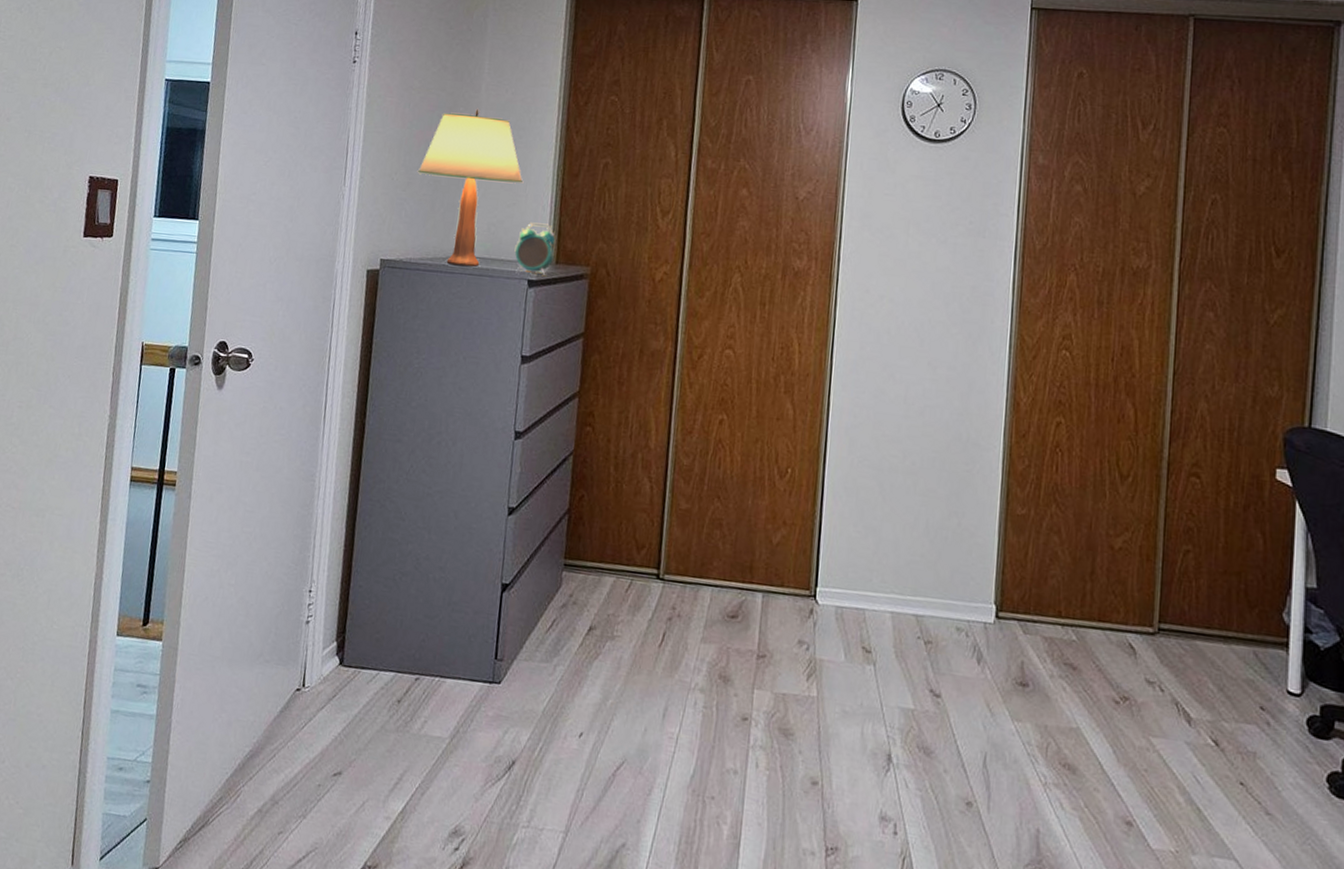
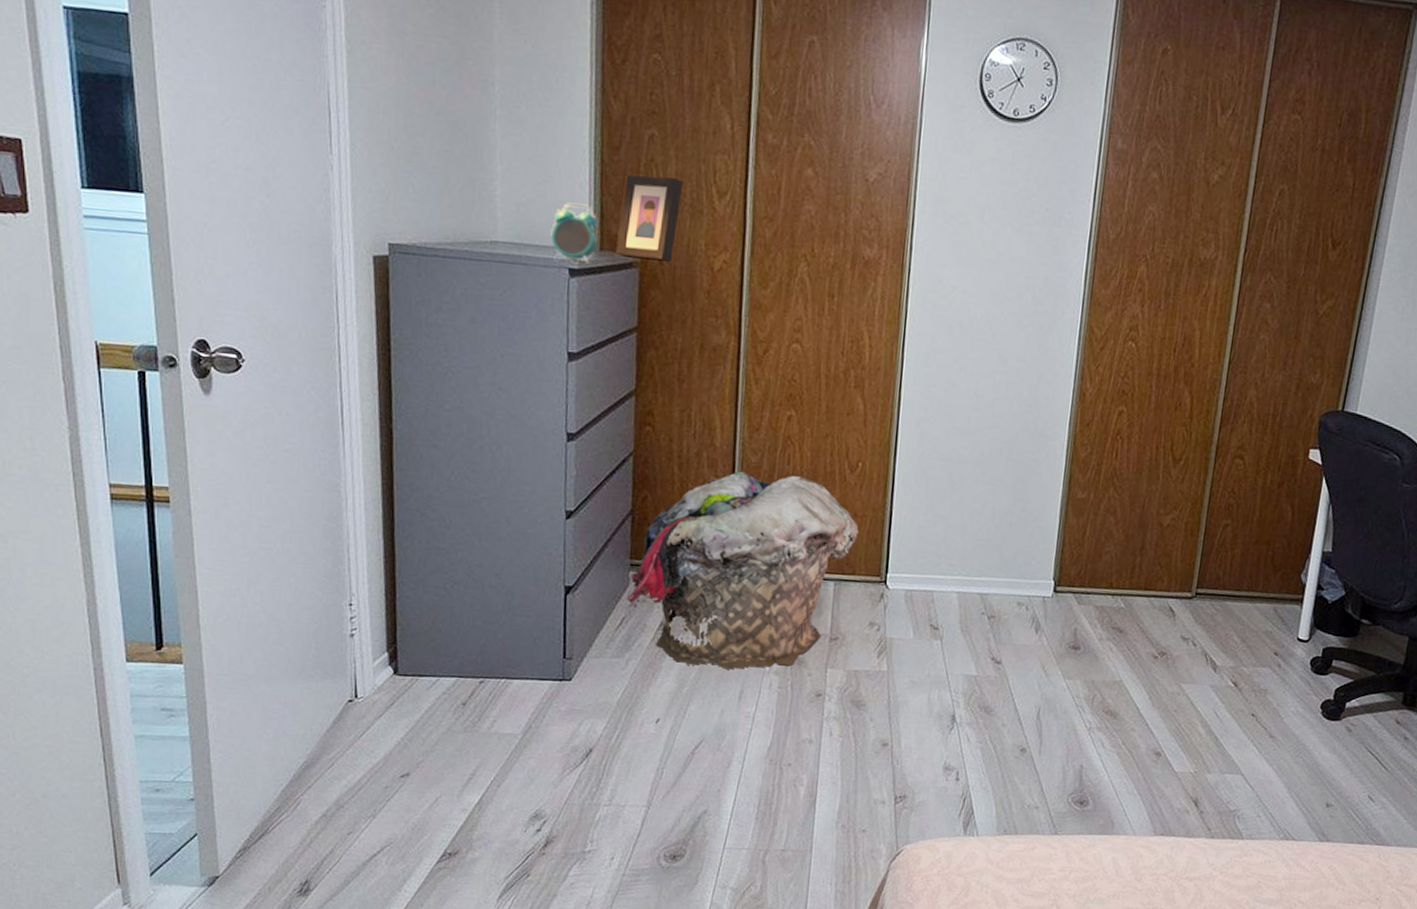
table lamp: present [418,109,523,268] -> none [424,63,554,254]
laundry basket: none [559,473,789,684] -> present [627,471,860,670]
picture frame: none [570,198,632,274] -> present [616,175,683,262]

